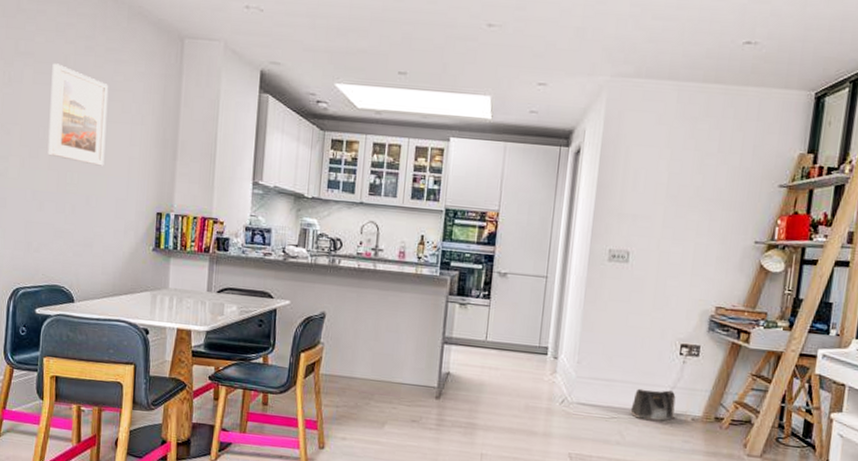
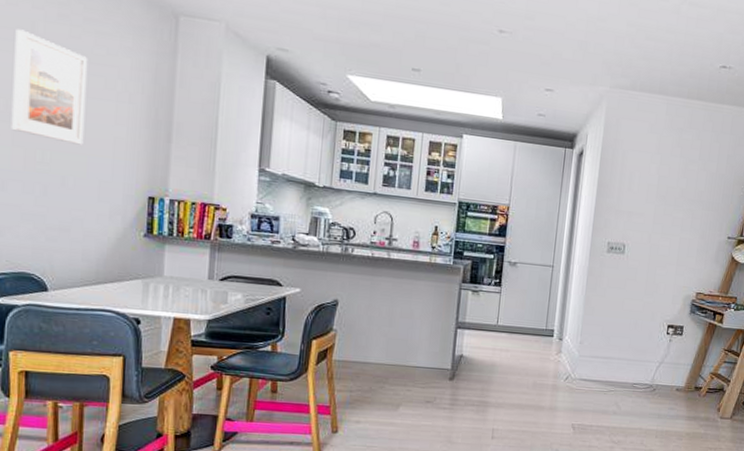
saddlebag: present [629,388,676,421] -> none [624,364,664,392]

